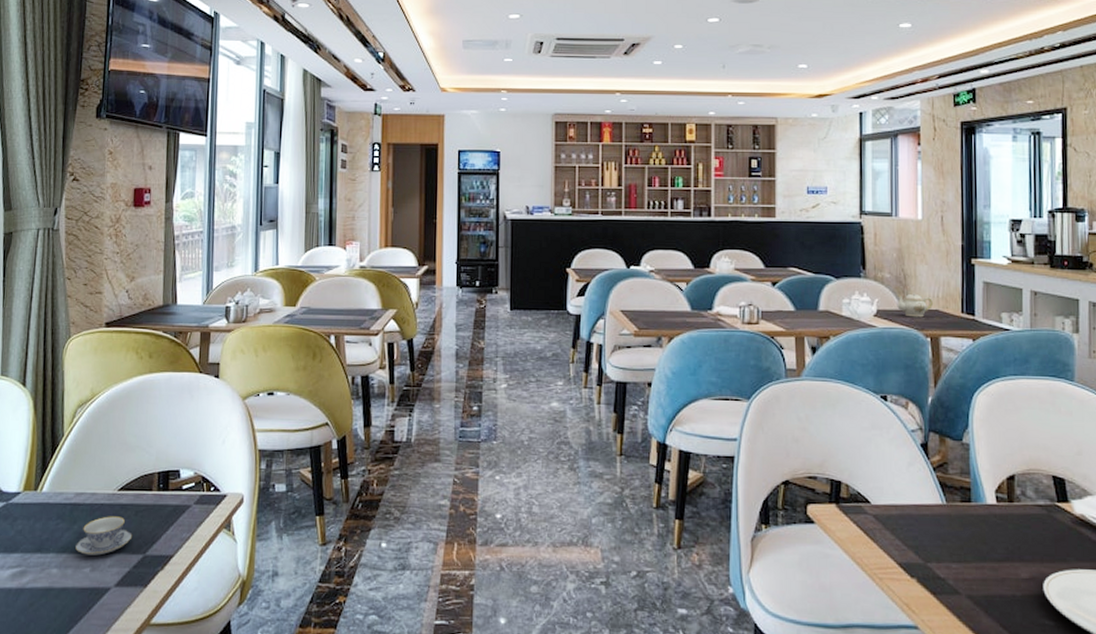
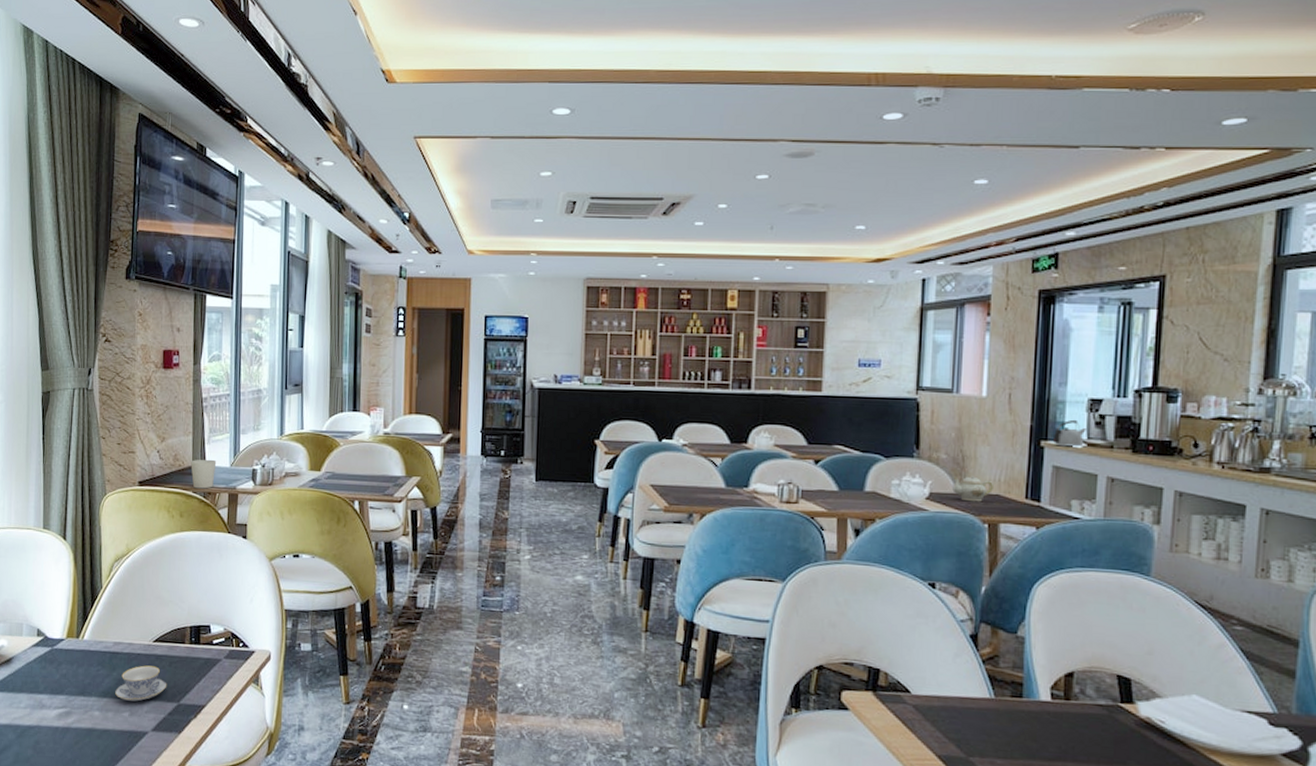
dixie cup: none [161,297,189,328] -> present [191,459,217,489]
kettle: none [982,238,1010,264] -> present [1054,419,1086,447]

